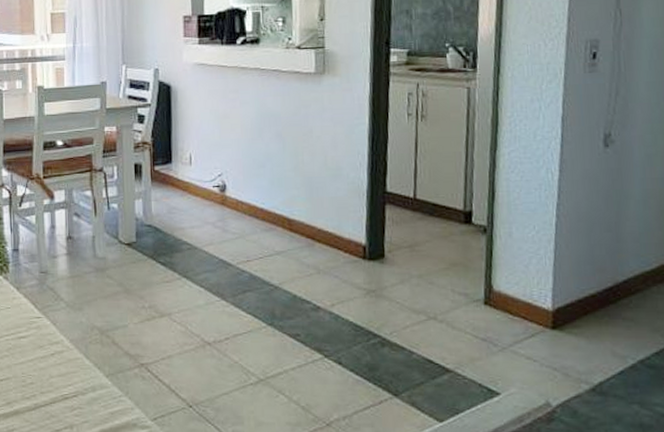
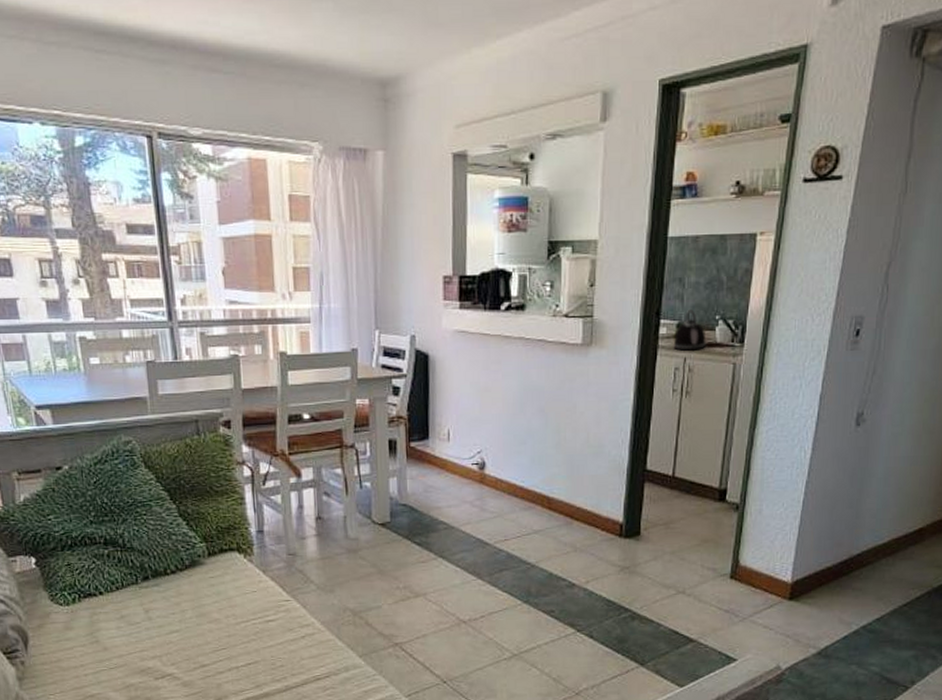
kettle: none [404,38,438,78] -> present [673,309,706,352]

